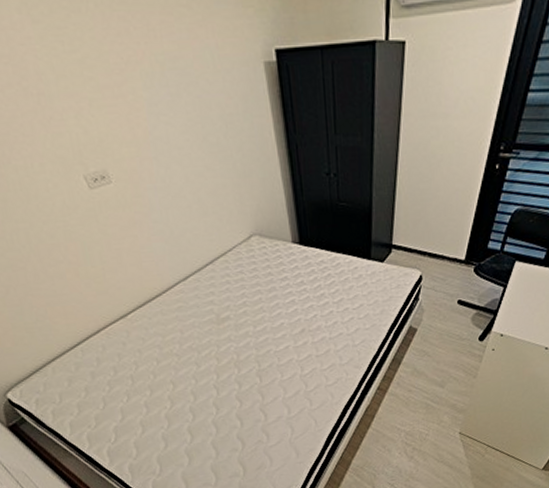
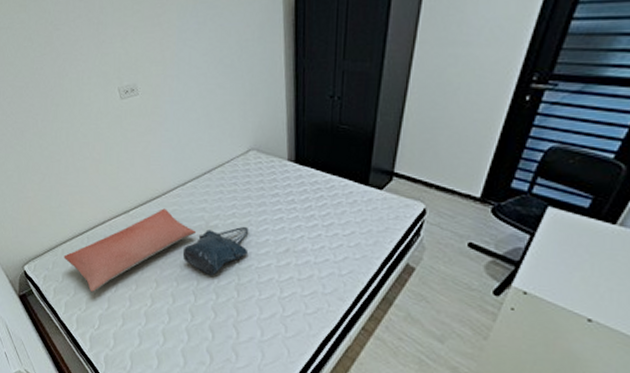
pillow: none [56,307,208,406] -> present [64,208,197,292]
tote bag: none [196,314,265,368] -> present [182,227,249,276]

